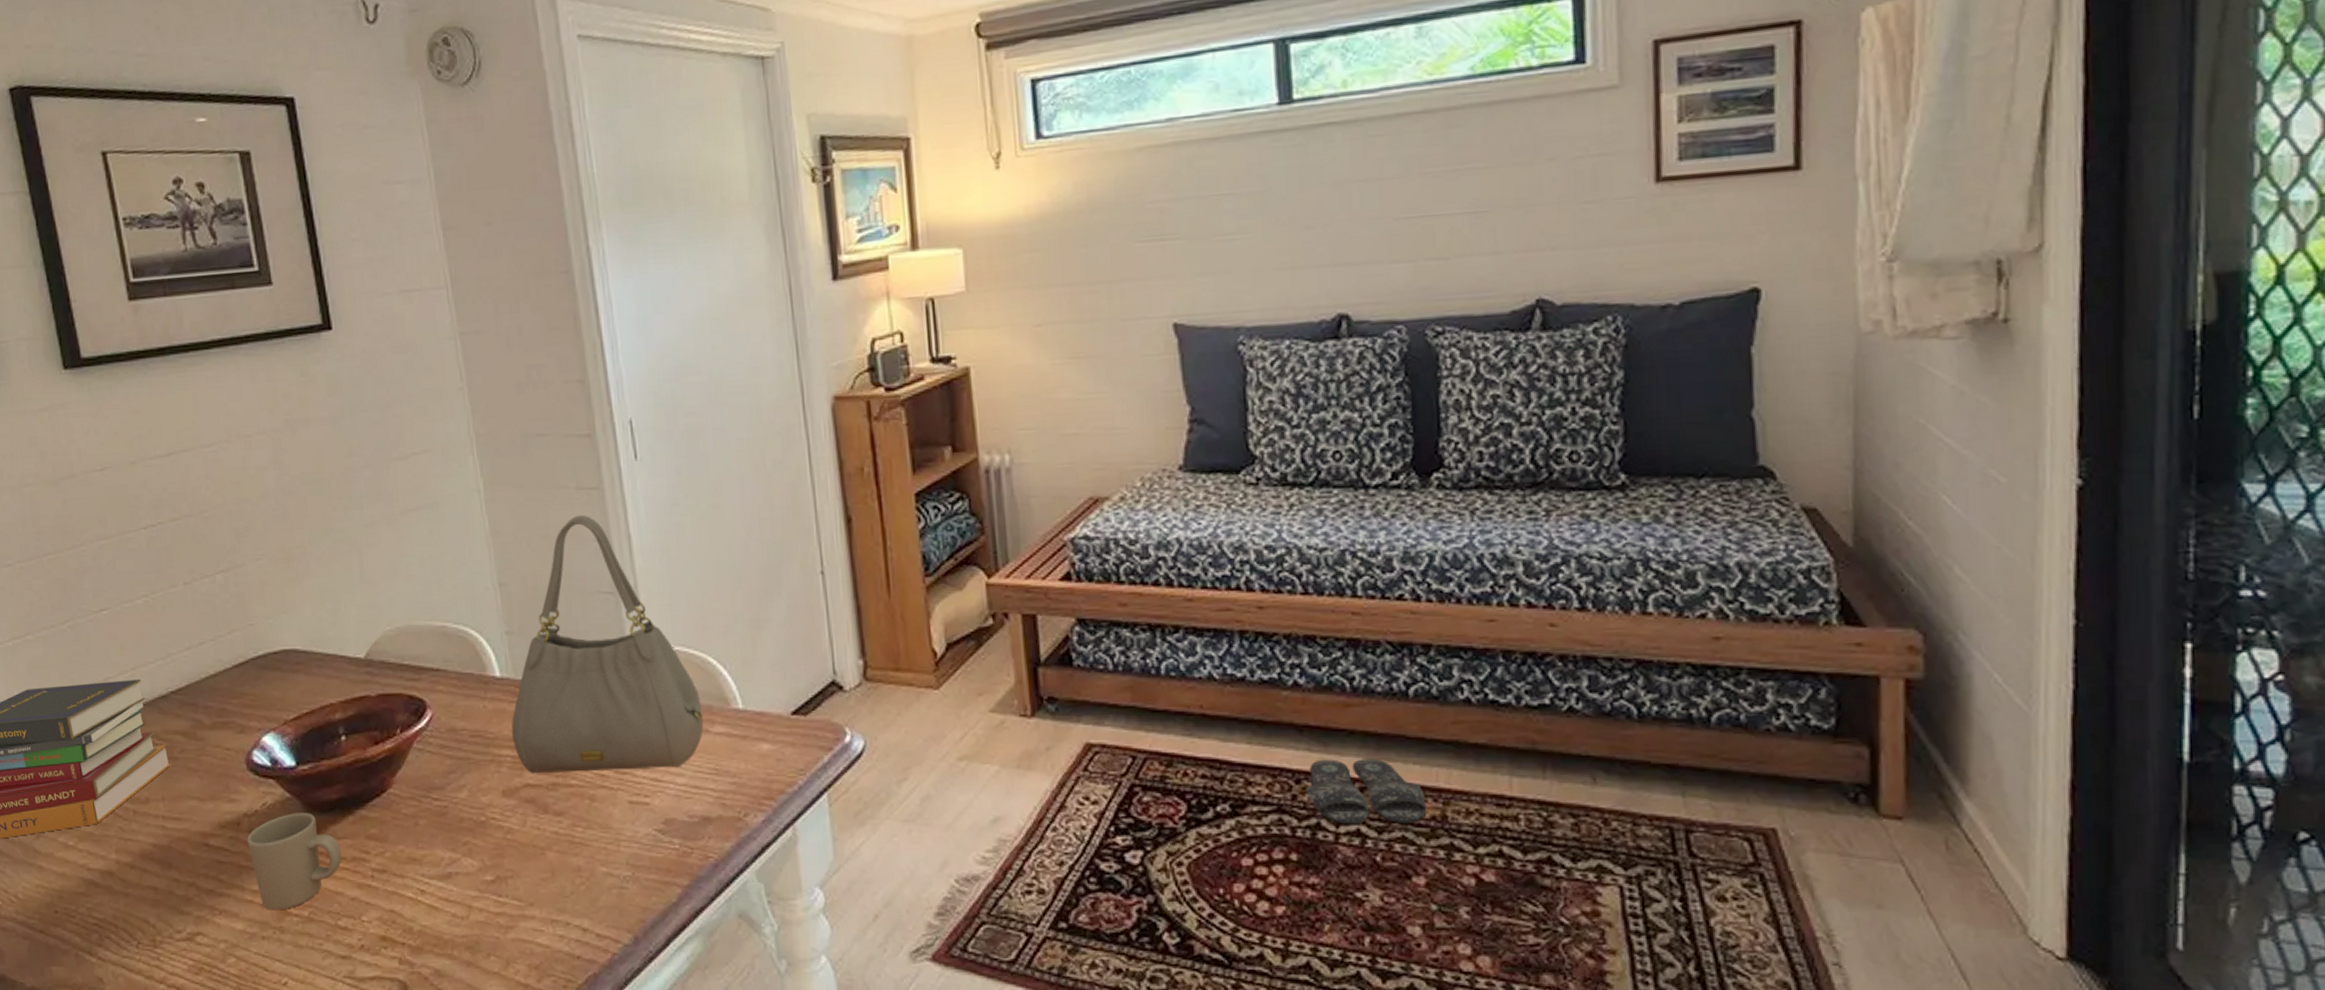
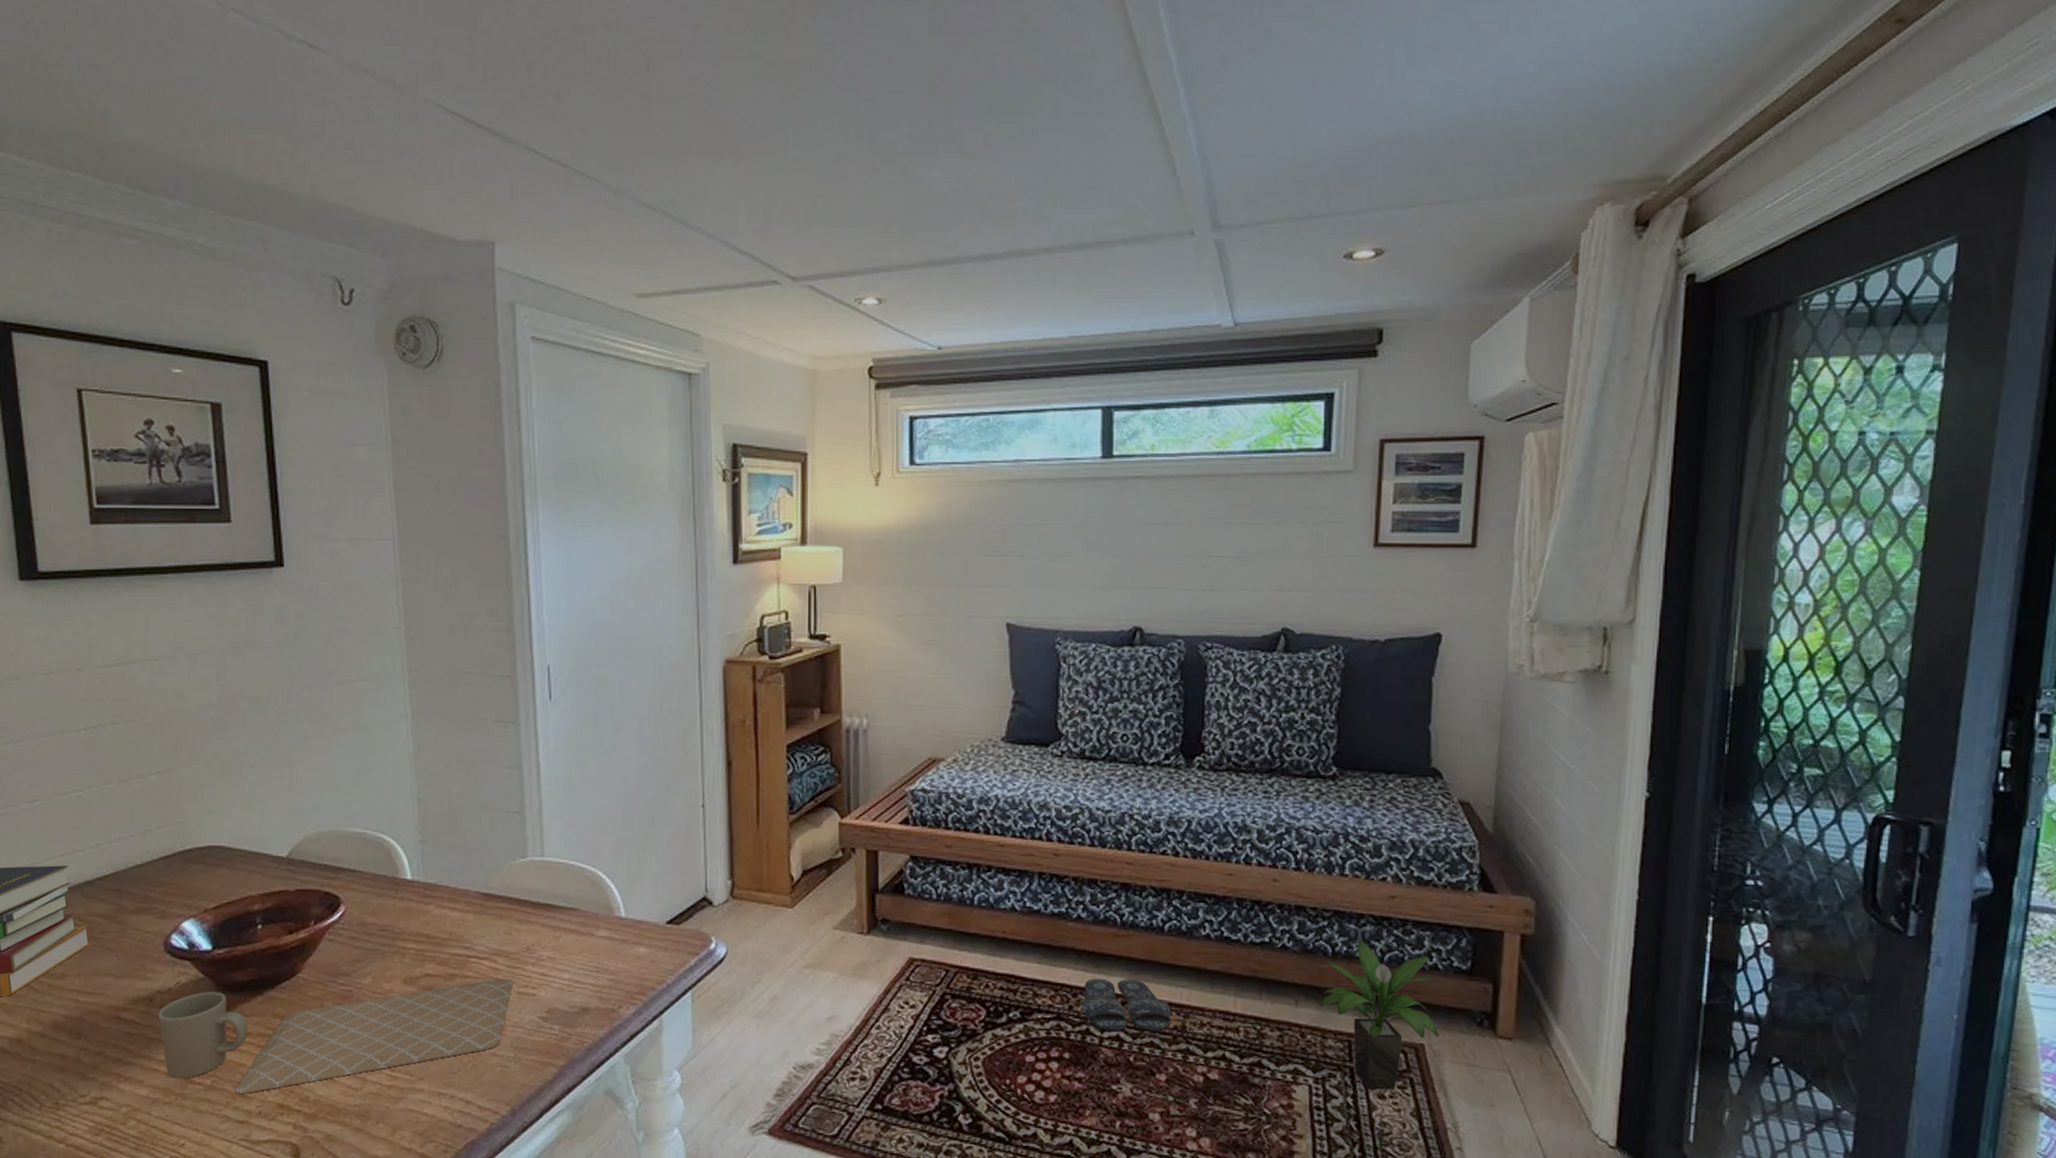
placemat: none [334,786,623,926] -> present [236,978,513,1094]
handbag: present [511,514,704,774] -> none [417,744,590,965]
potted plant: none [1625,696,1797,890] -> present [1319,940,1439,1090]

